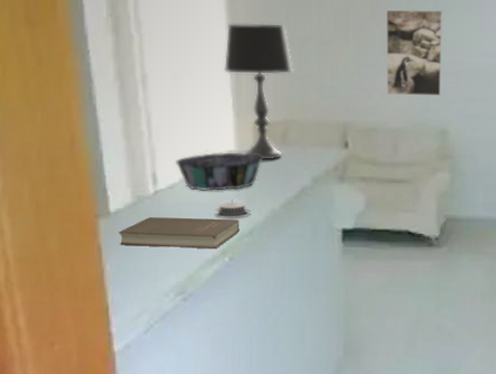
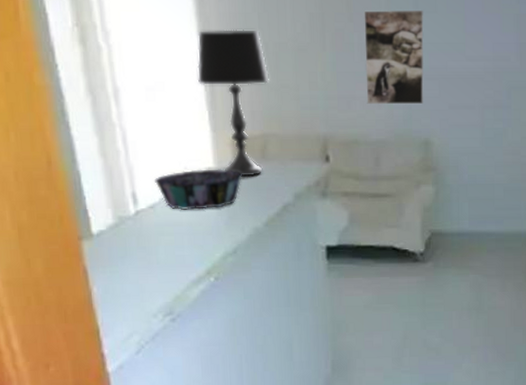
book: present [119,217,240,249] -> none [103,237,224,270]
architectural model: present [214,199,251,218] -> none [196,218,234,238]

